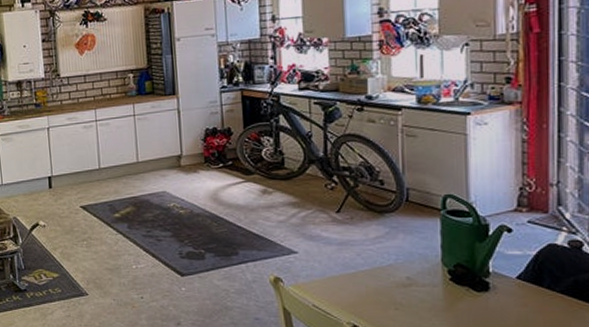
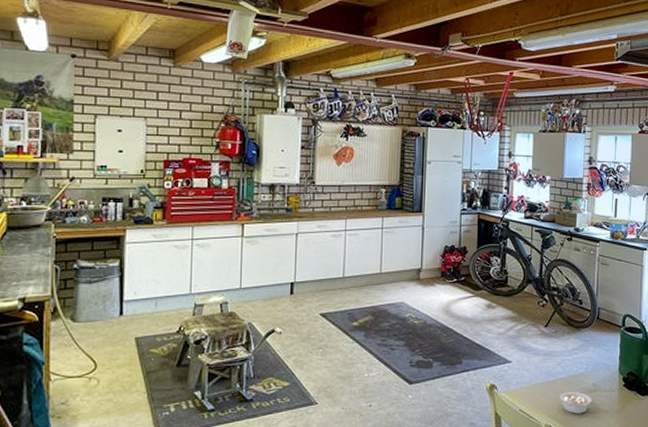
legume: none [362,286,415,311] -> present [559,392,597,414]

